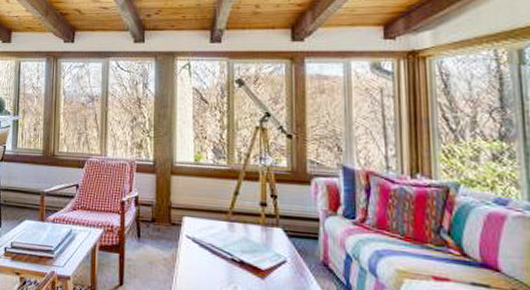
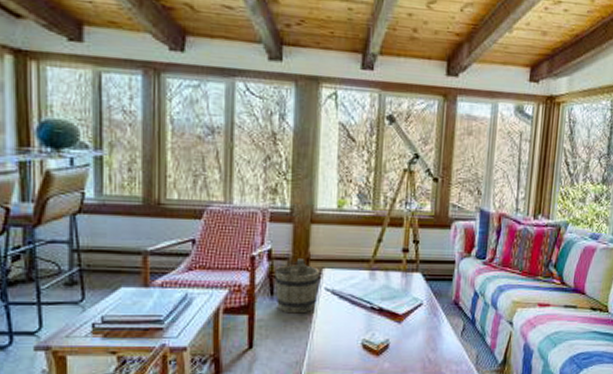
bucket: none [141,206,180,258] -> present [274,259,319,314]

